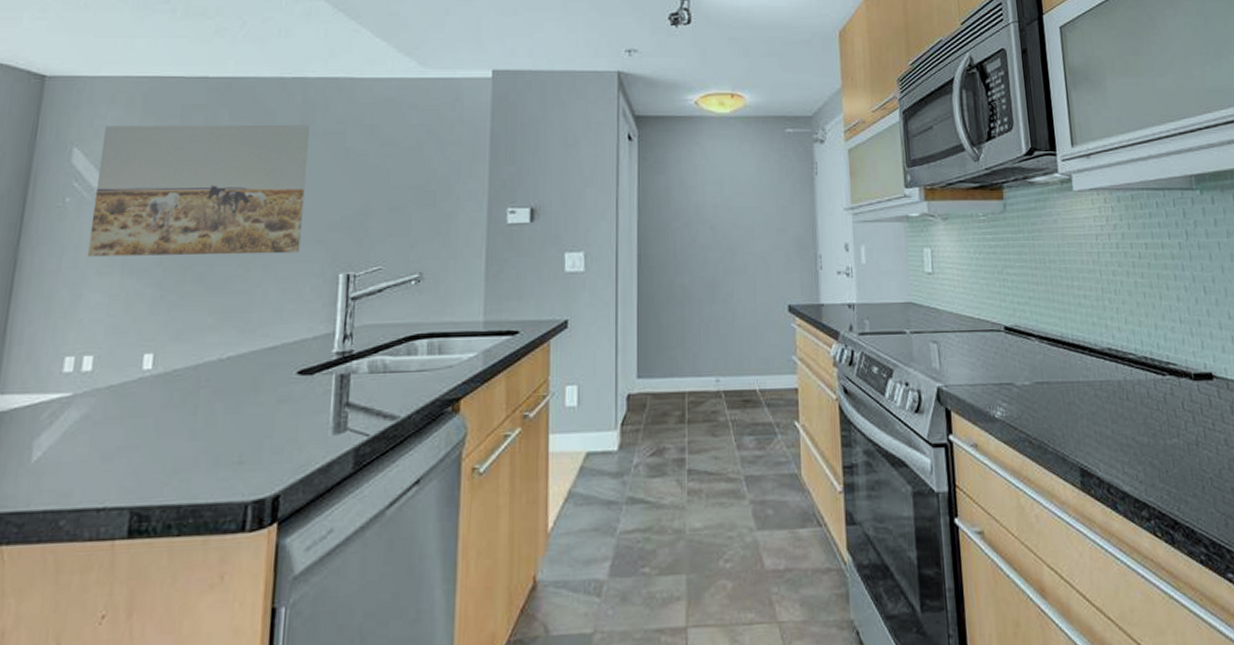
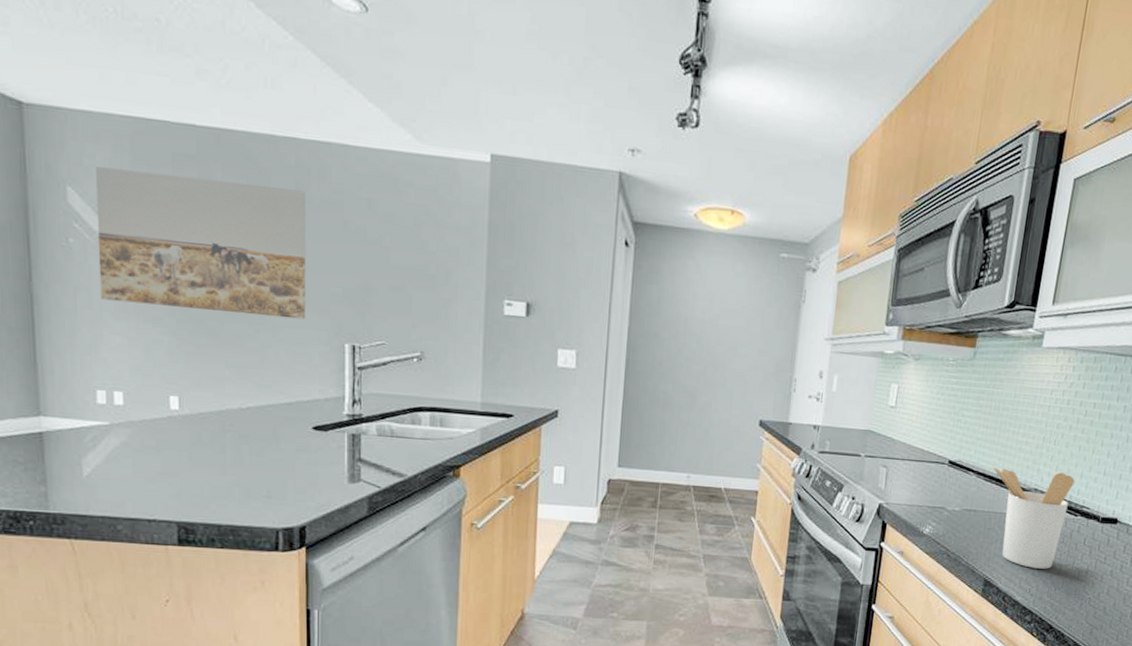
utensil holder: none [1053,326,1155,447] -> present [992,465,1075,569]

